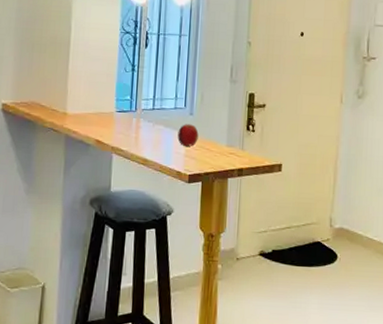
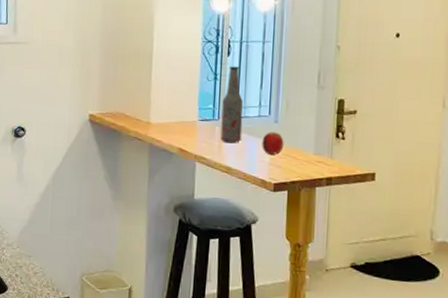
bottle: none [137,58,160,135] -> present [220,66,244,144]

